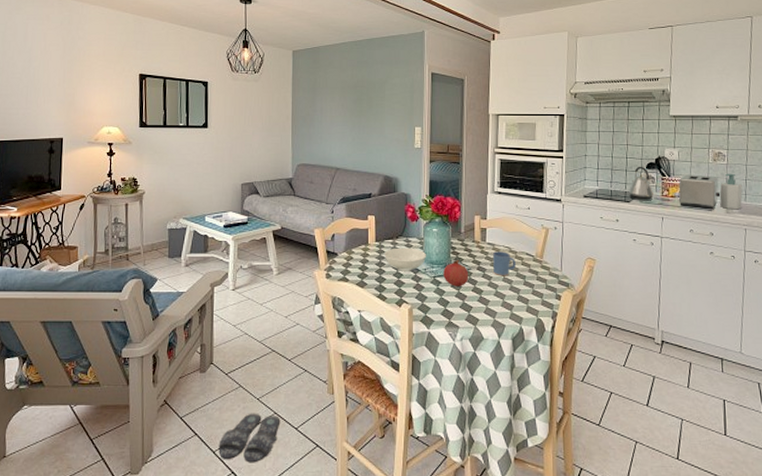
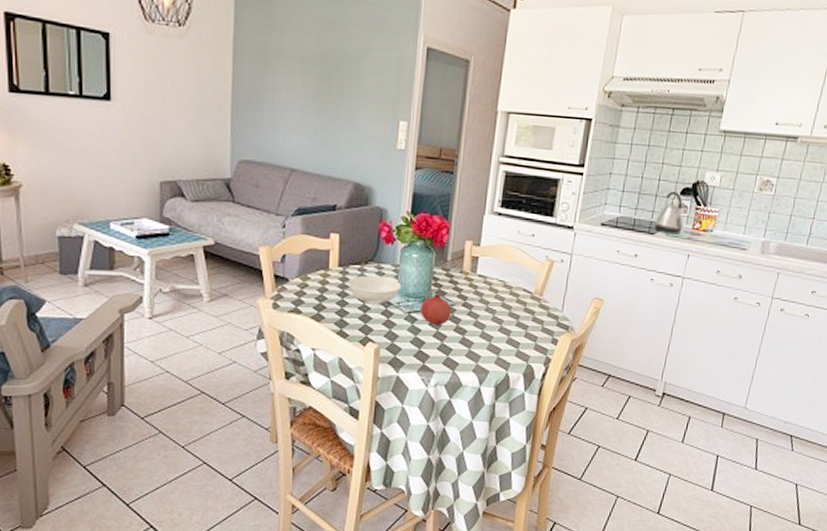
slippers: present [218,413,279,463] -> none [133,462,210,517]
mug: present [492,251,517,276] -> none [482,285,511,315]
toaster: present [679,174,721,210] -> none [711,205,761,249]
soap bottle: present [720,173,743,210] -> none [756,206,785,250]

